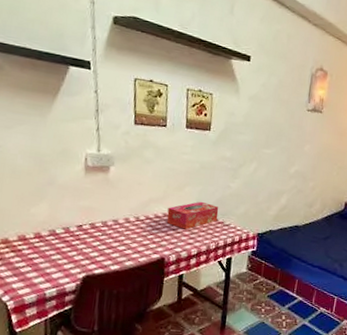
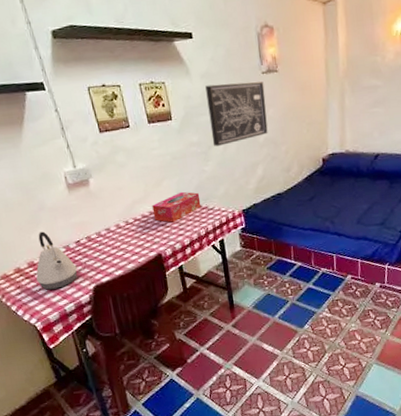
kettle: none [23,207,71,270] -> present [36,231,78,290]
wall art: none [244,107,307,168] -> present [205,81,268,146]

